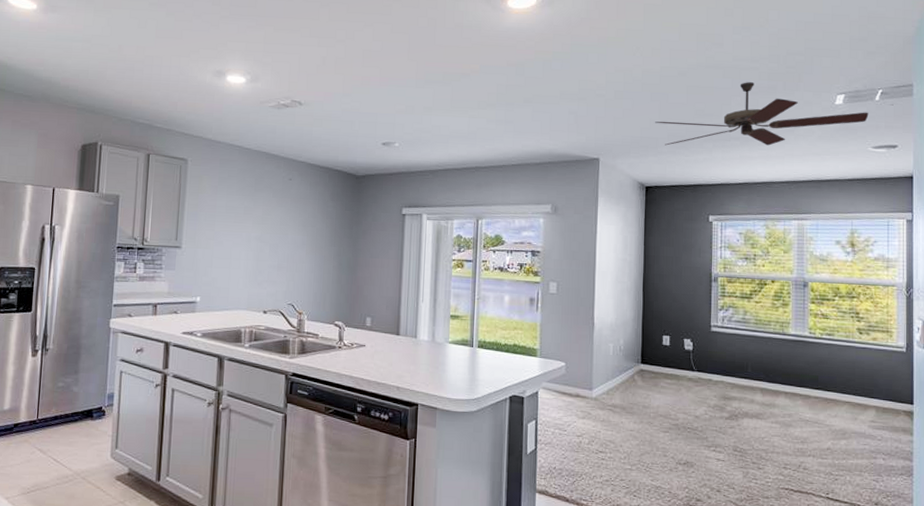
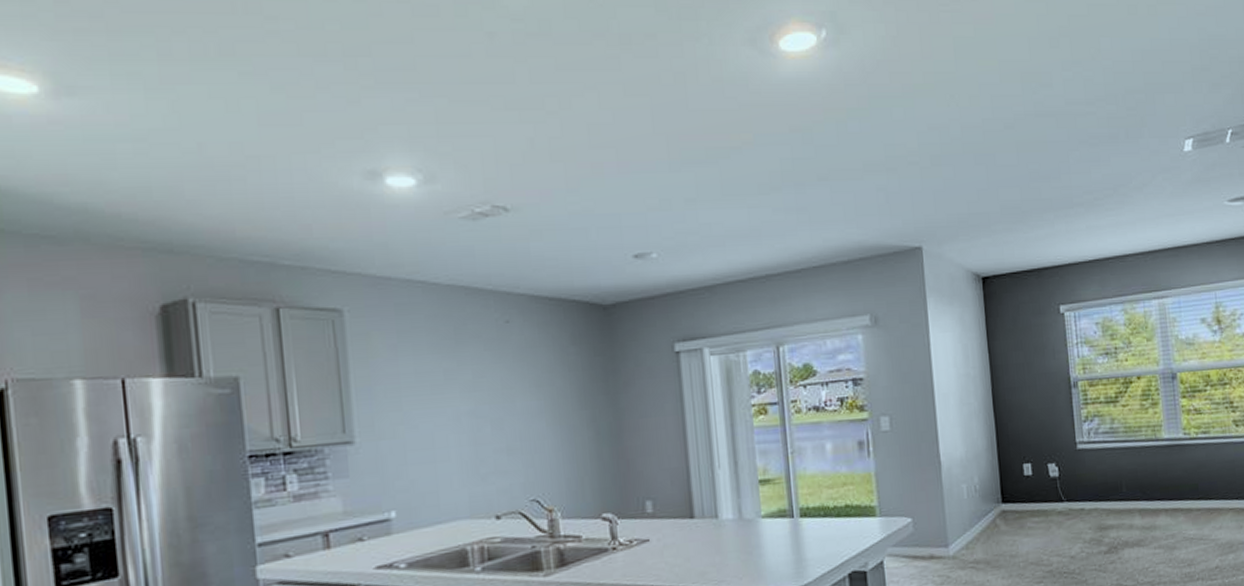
ceiling fan: present [655,82,869,146] -> none [984,131,1221,222]

